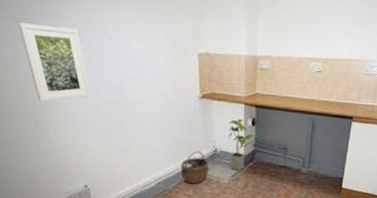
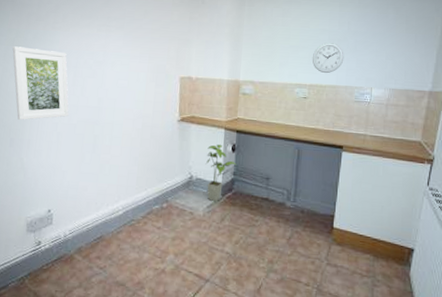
wicker basket: present [180,150,209,184] -> none [151,176,183,215]
wall clock: none [327,15,358,46] -> present [313,43,344,73]

